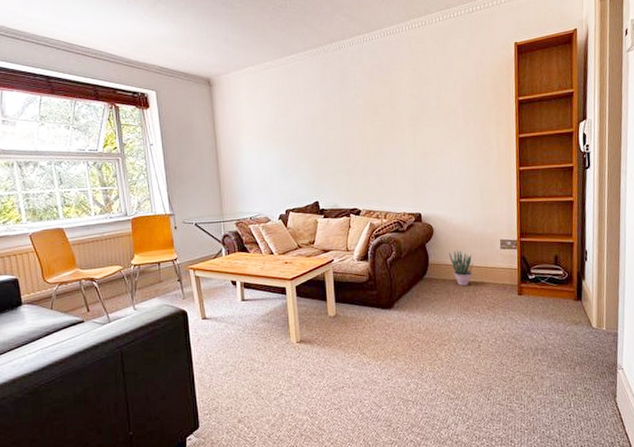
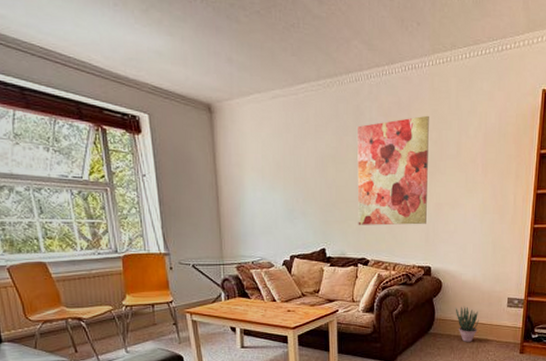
wall art: none [343,73,414,178] -> present [357,115,429,226]

